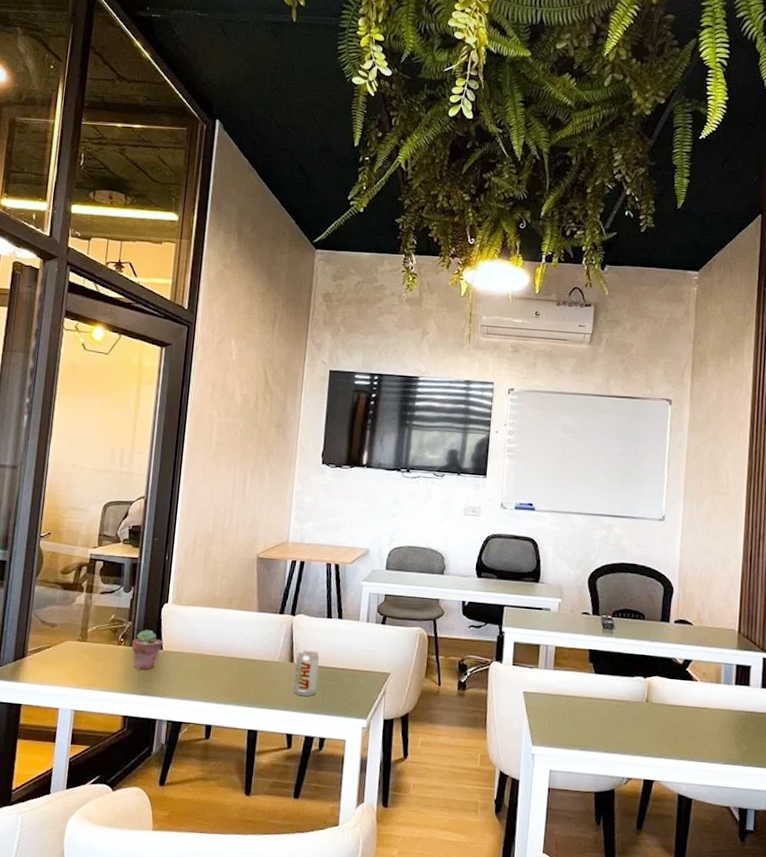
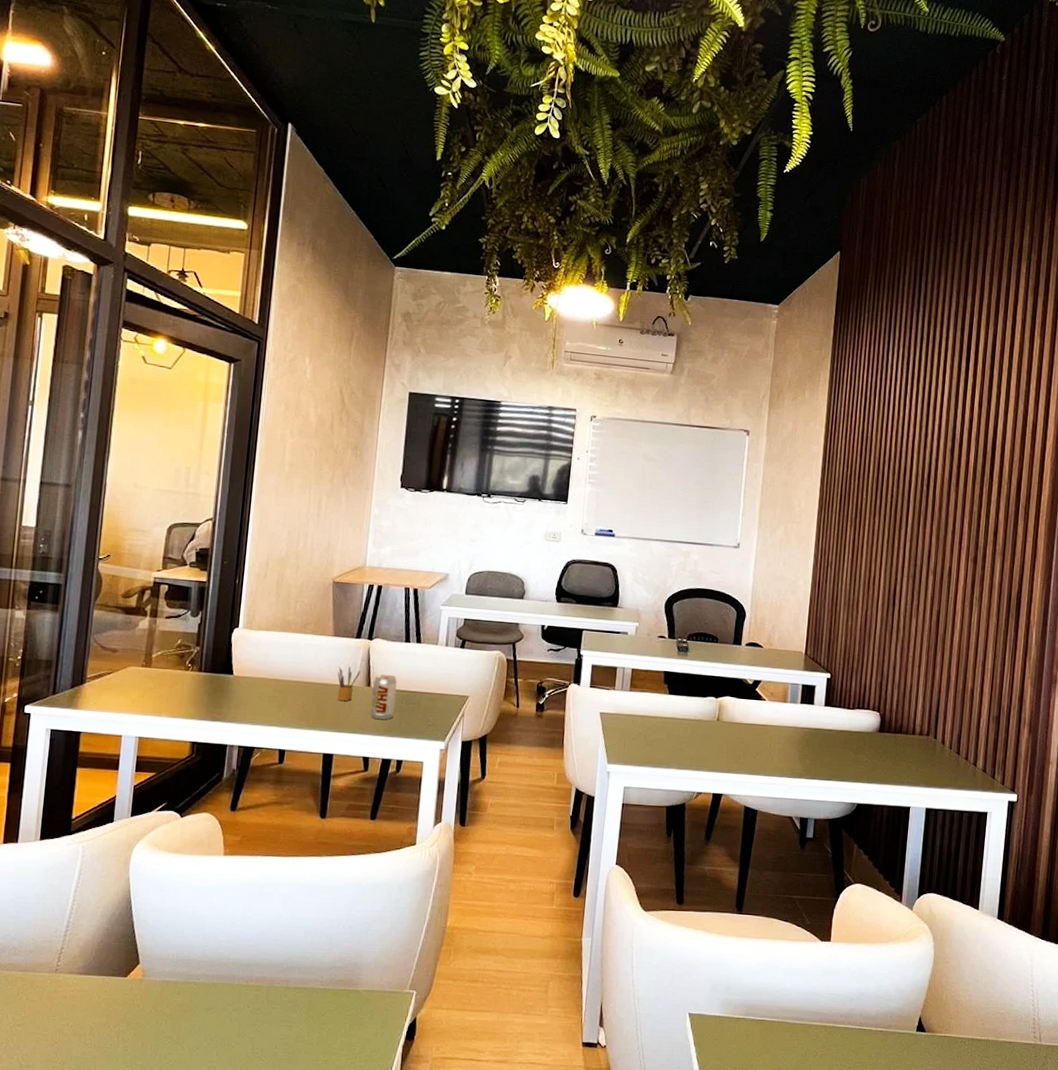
potted succulent: present [131,630,163,671] -> none [199,655,234,696]
pencil box: none [261,642,284,677] -> present [337,666,360,701]

